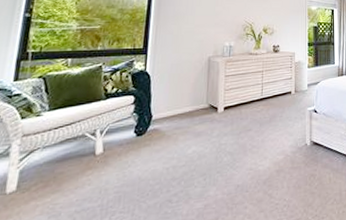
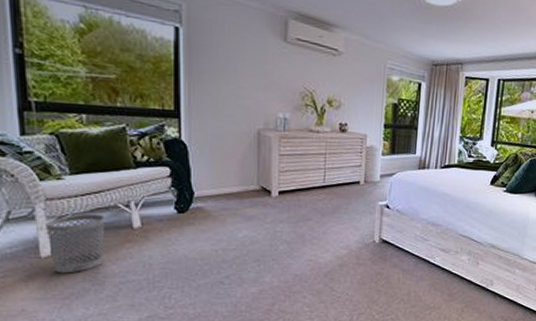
wastebasket: none [15,144,72,209] -> present [45,213,105,274]

